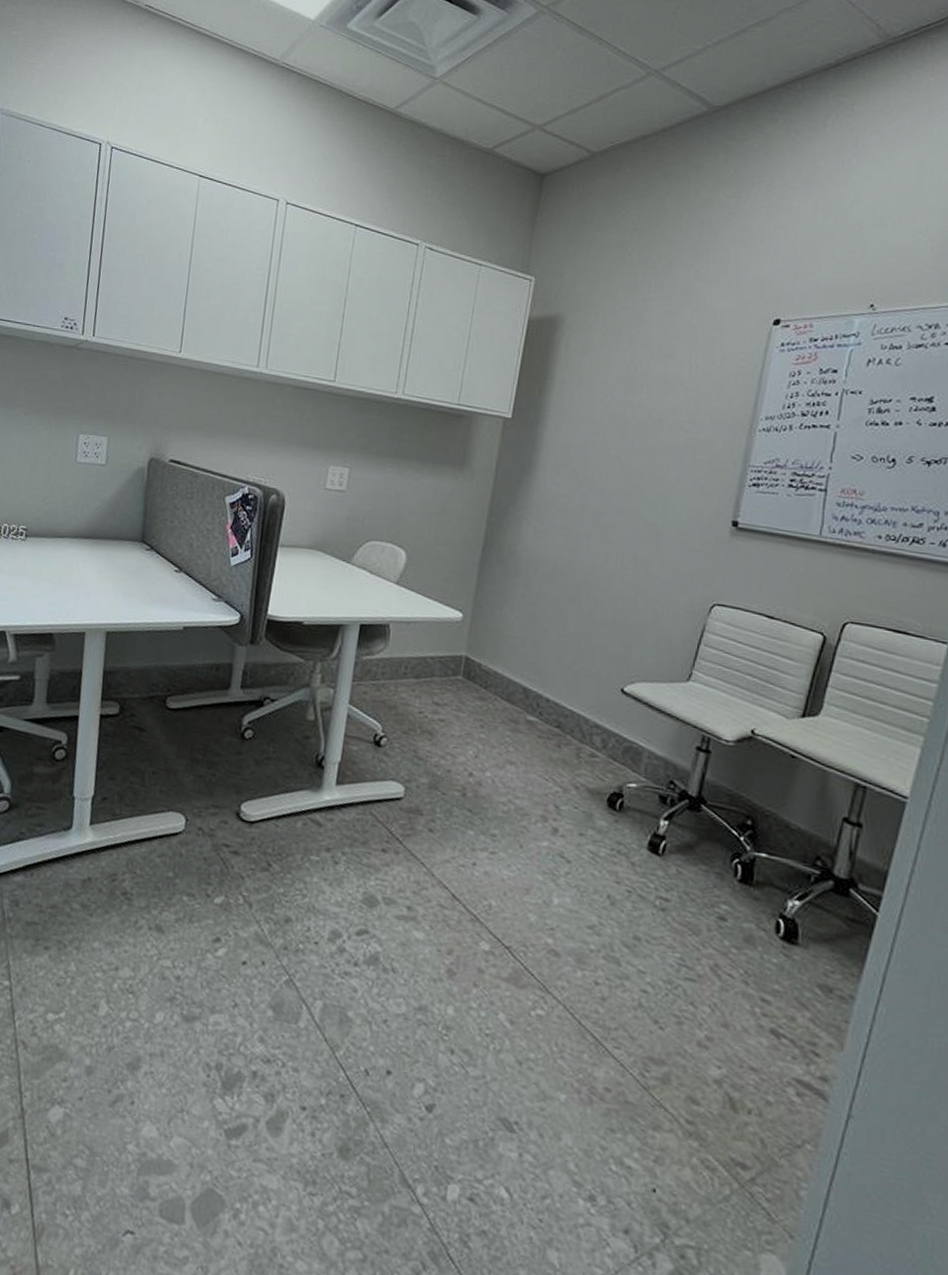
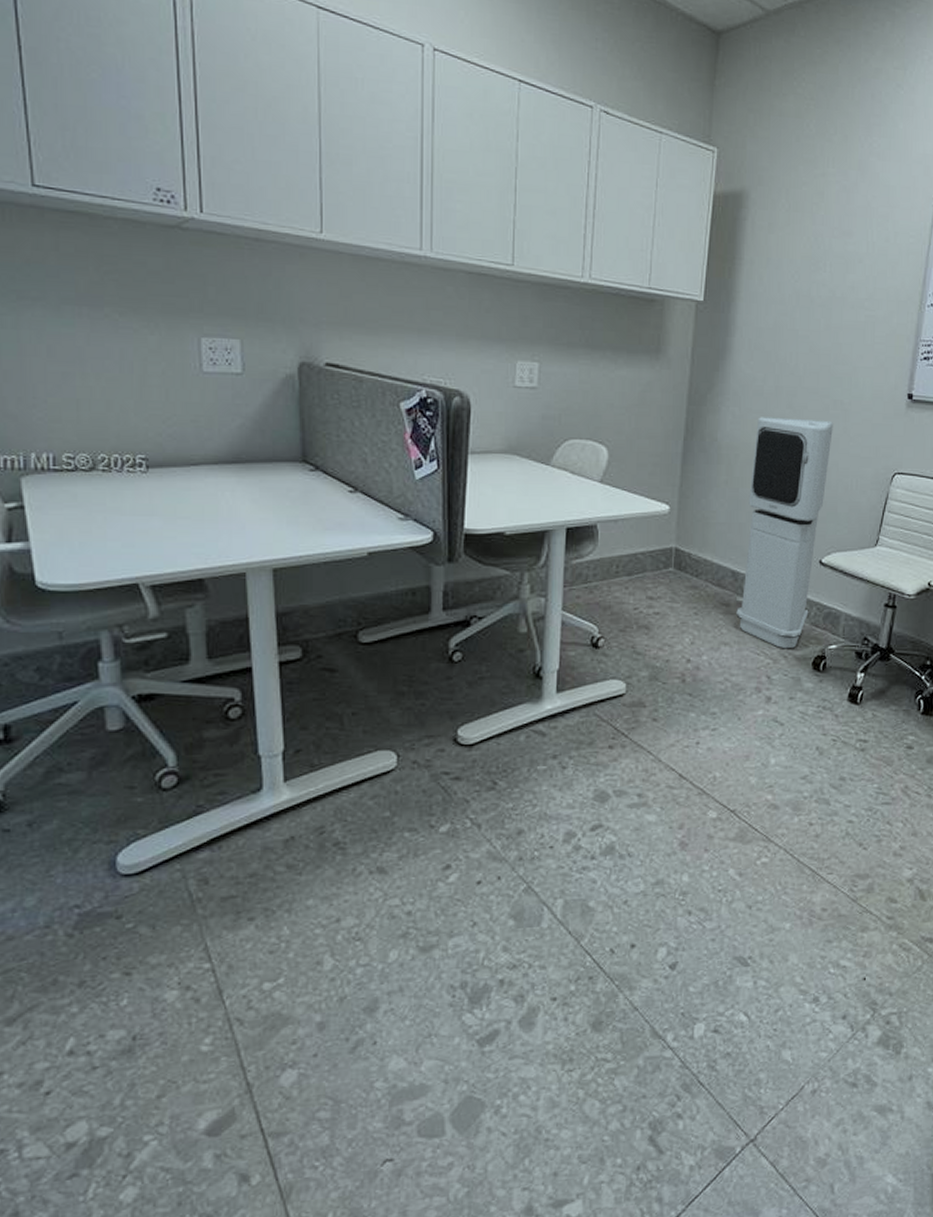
air purifier: none [525,533,644,780] -> present [736,417,833,649]

